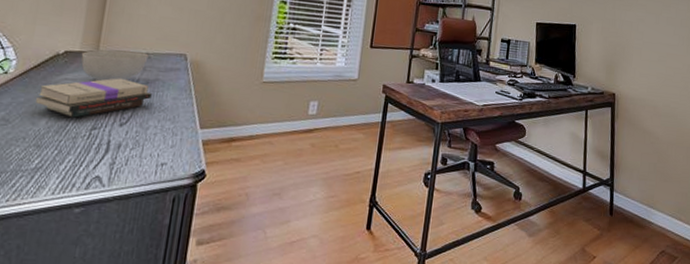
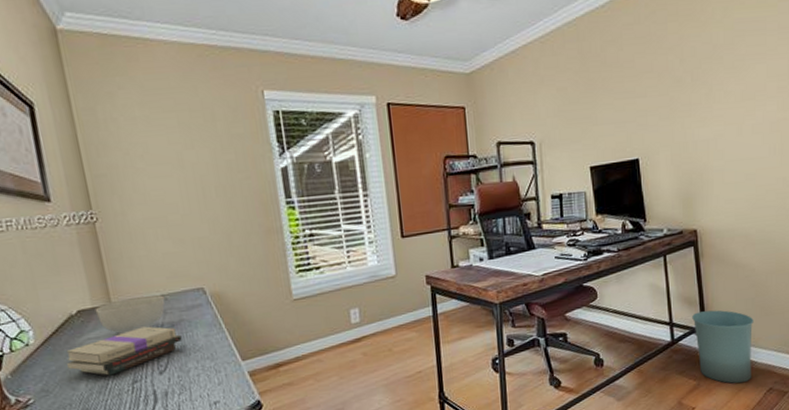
waste bin: none [603,166,654,241] -> present [692,310,754,384]

